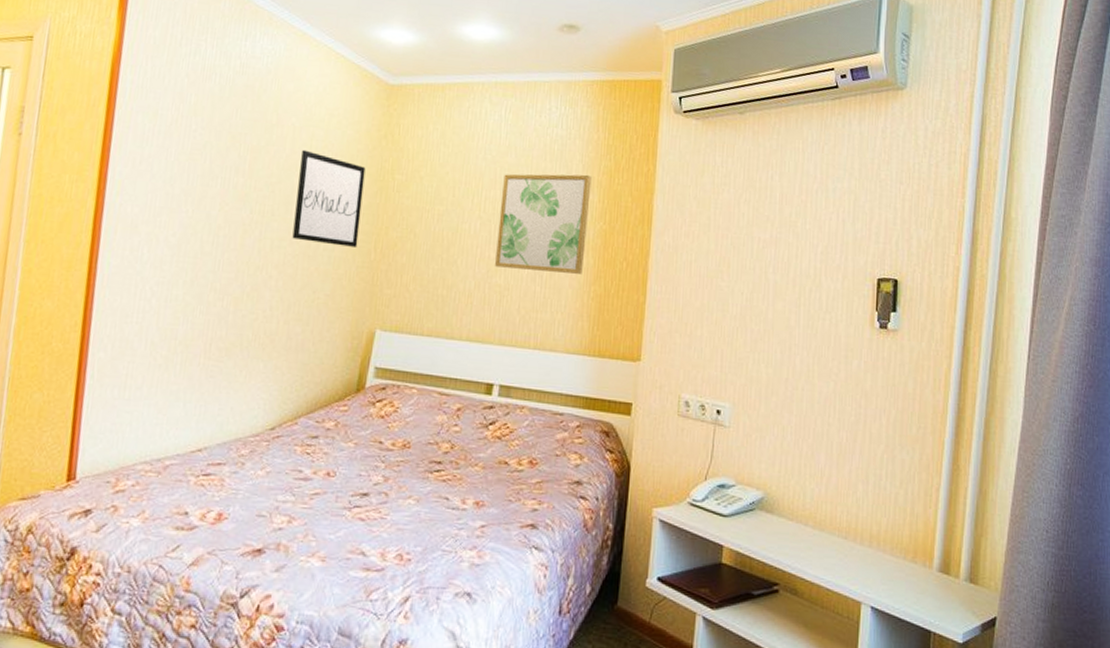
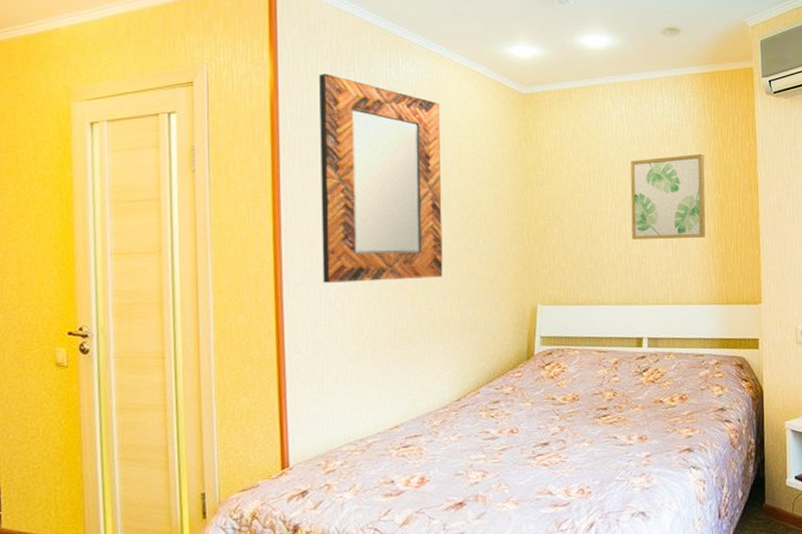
home mirror: none [141,40,295,285] -> present [318,74,443,283]
wall art: present [292,149,366,247] -> none [453,158,512,238]

